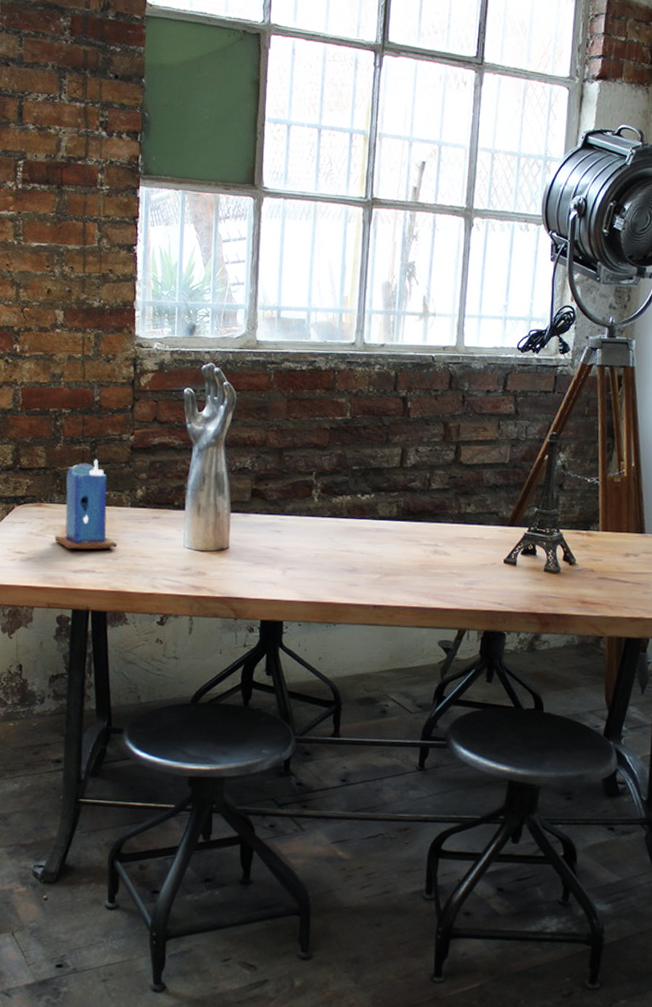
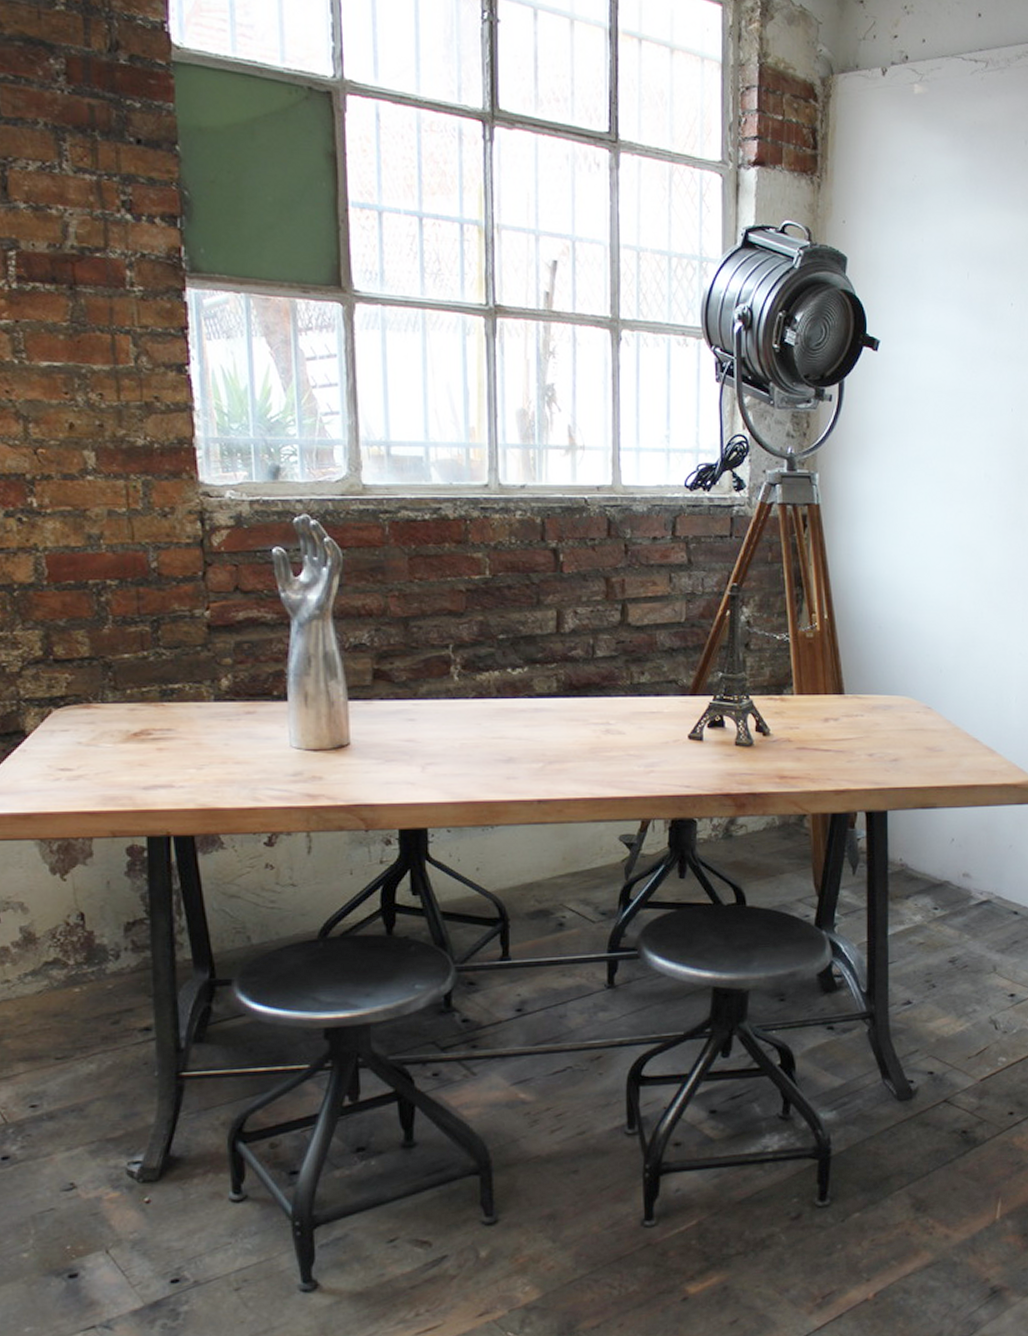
candle: present [54,459,118,550] -> none [113,643,202,760]

